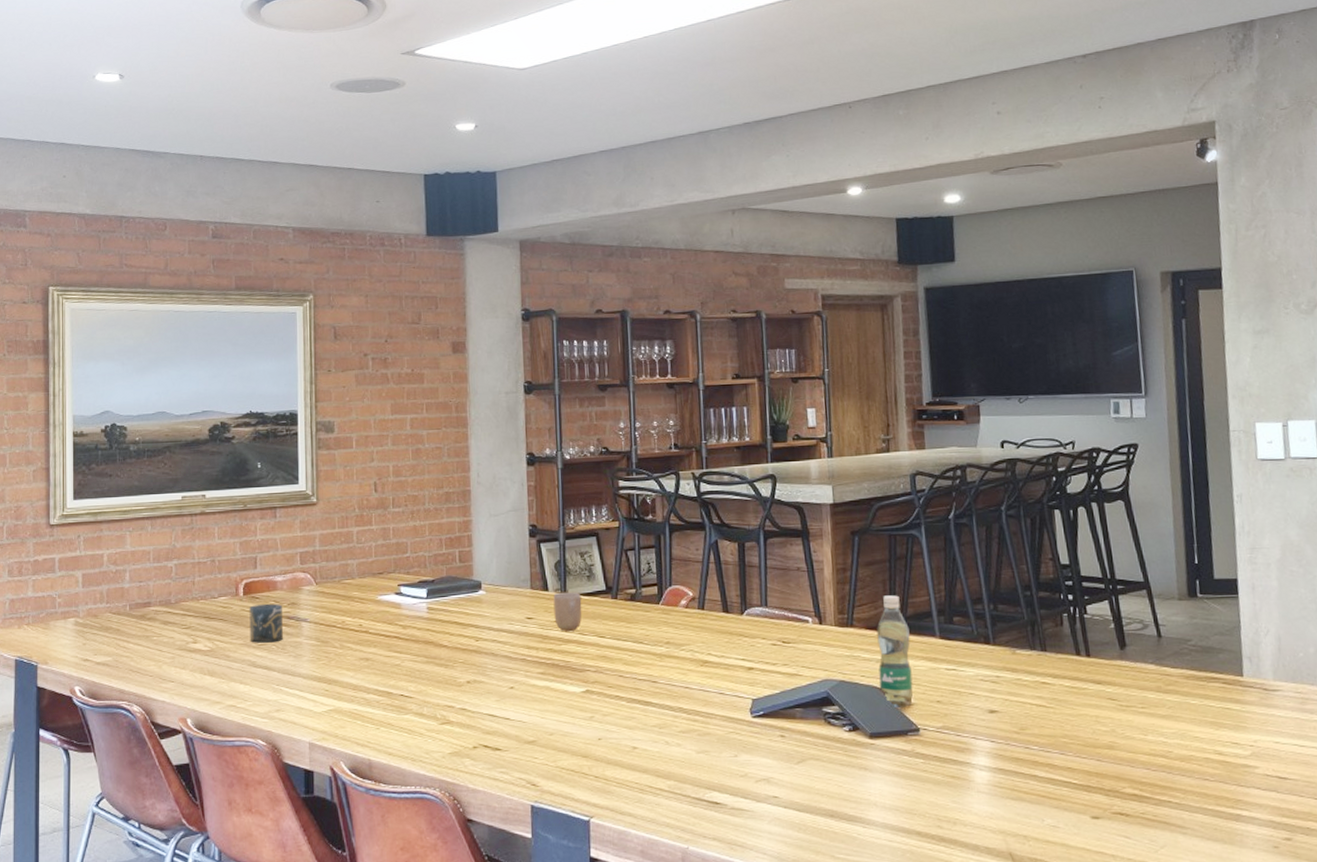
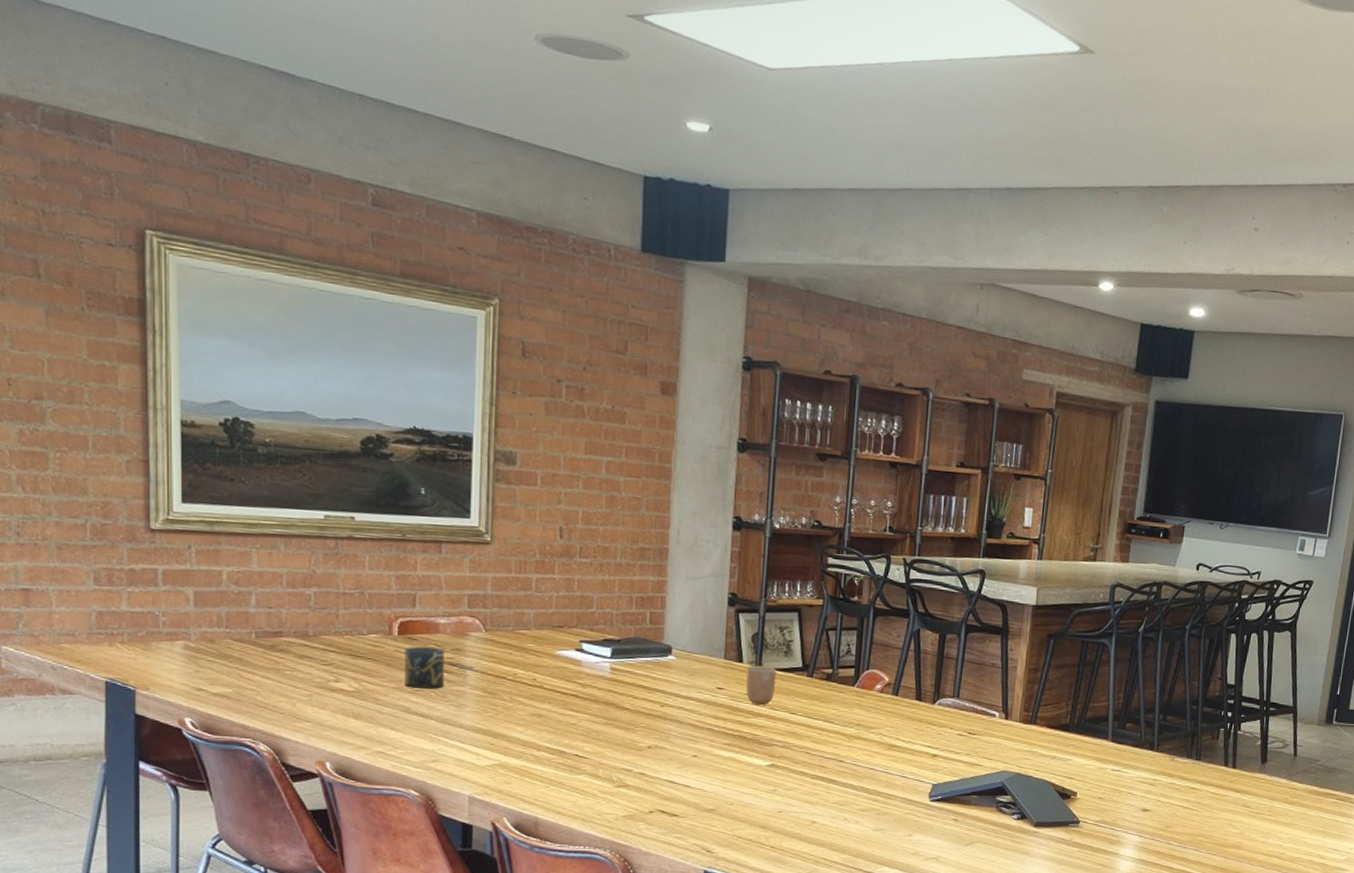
bottle: present [876,595,913,707] -> none [1050,698,1086,801]

